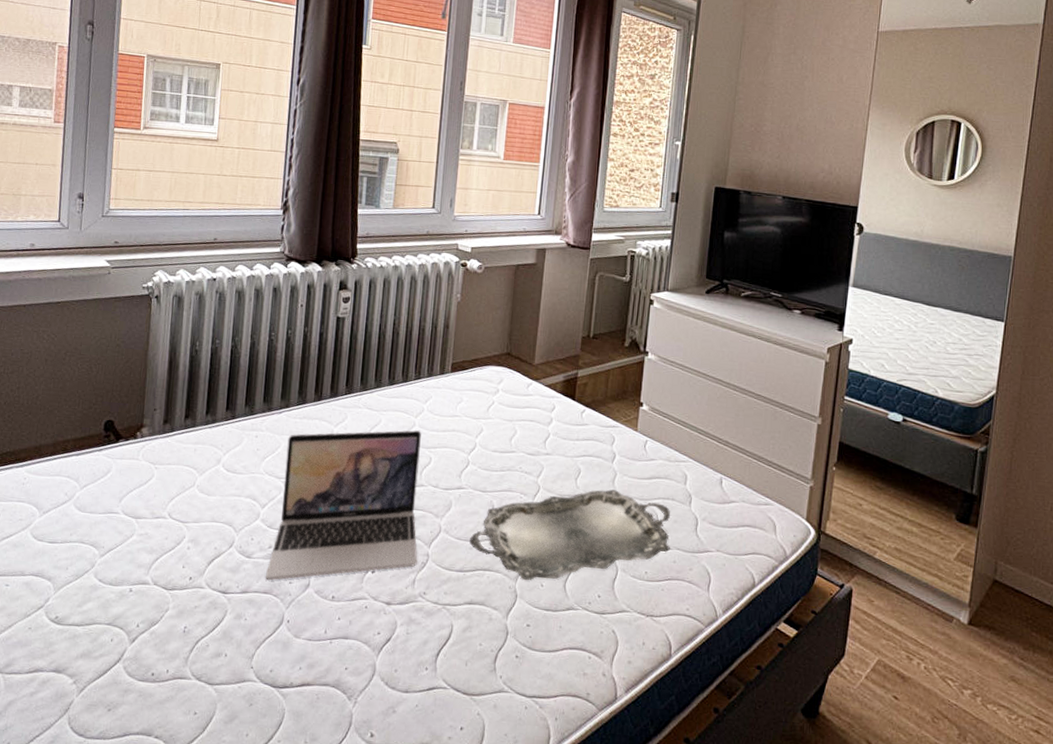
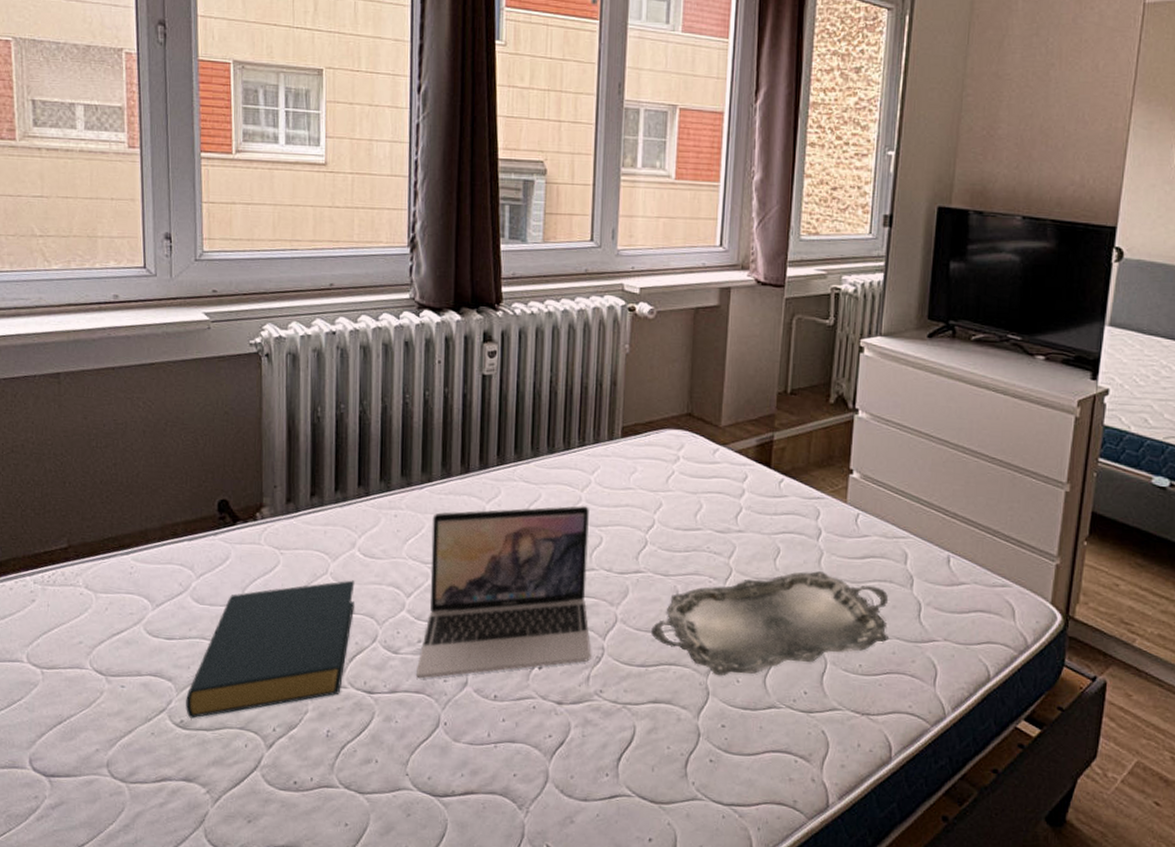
hardback book: none [61,492,218,615] -> present [186,580,355,718]

